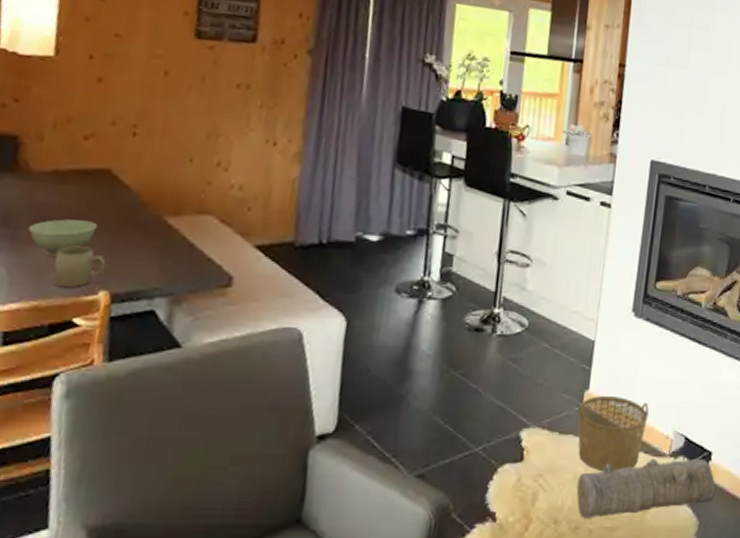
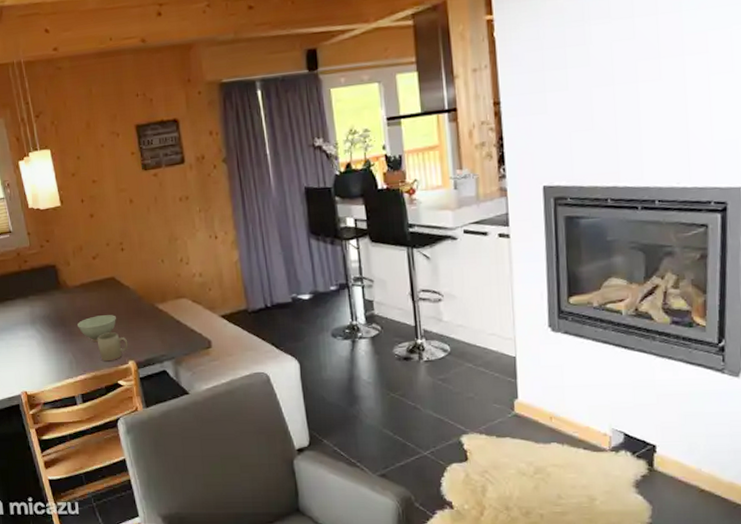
decorative log: present [576,458,716,518] -> none [521,451,666,505]
basket: present [578,395,649,471] -> none [510,402,582,466]

